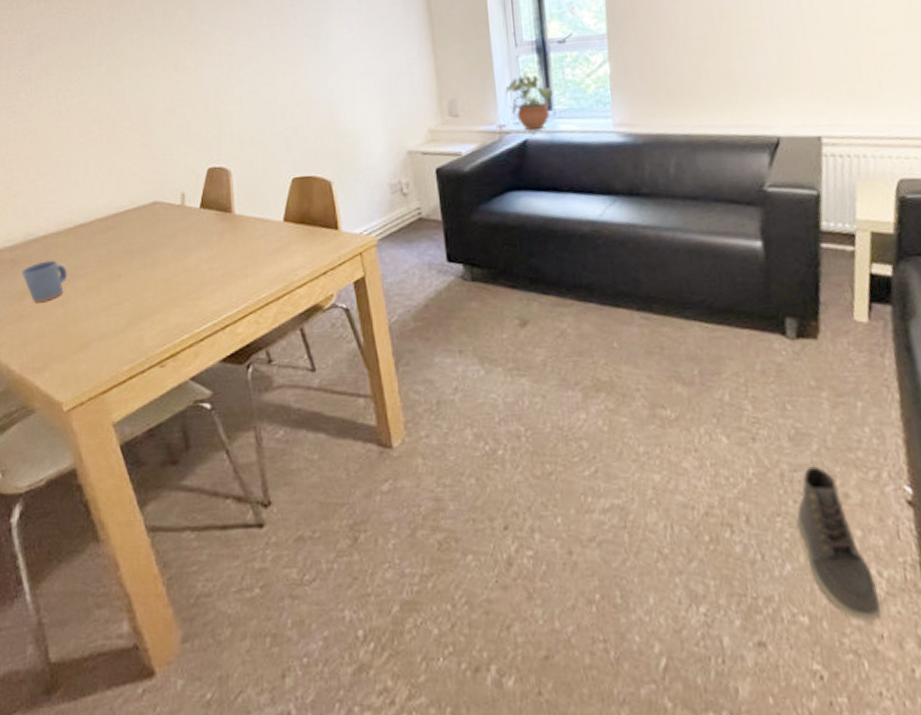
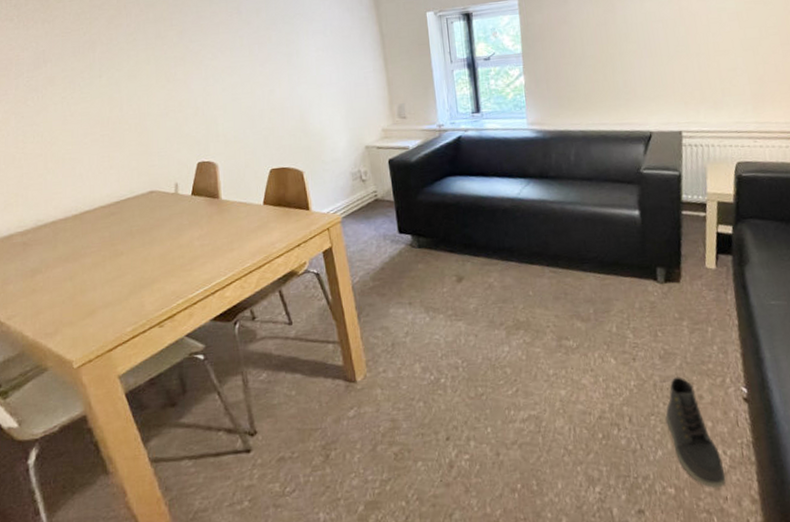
mug: present [21,260,67,303] -> none [33,242,74,279]
potted plant: present [505,71,553,131] -> none [443,82,481,129]

